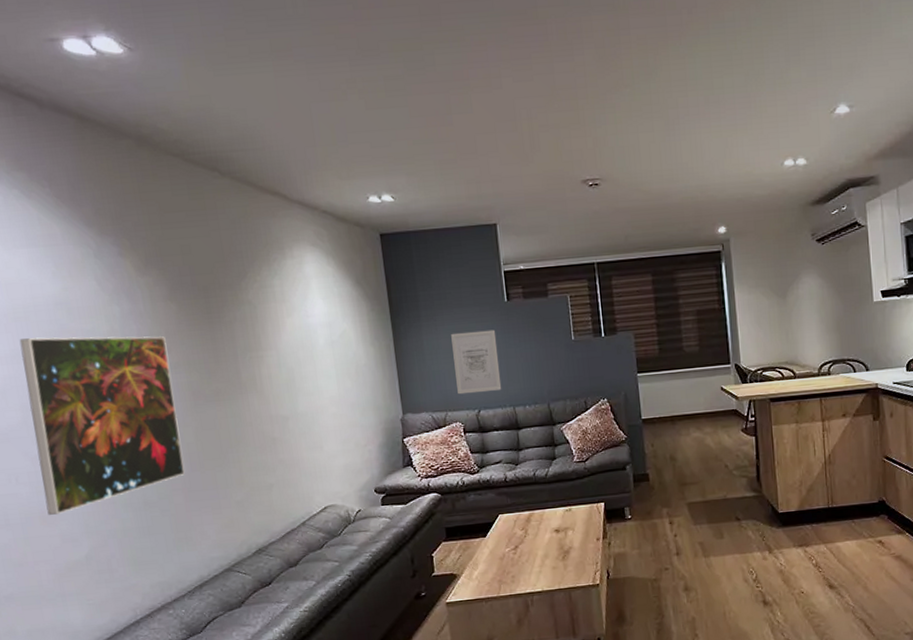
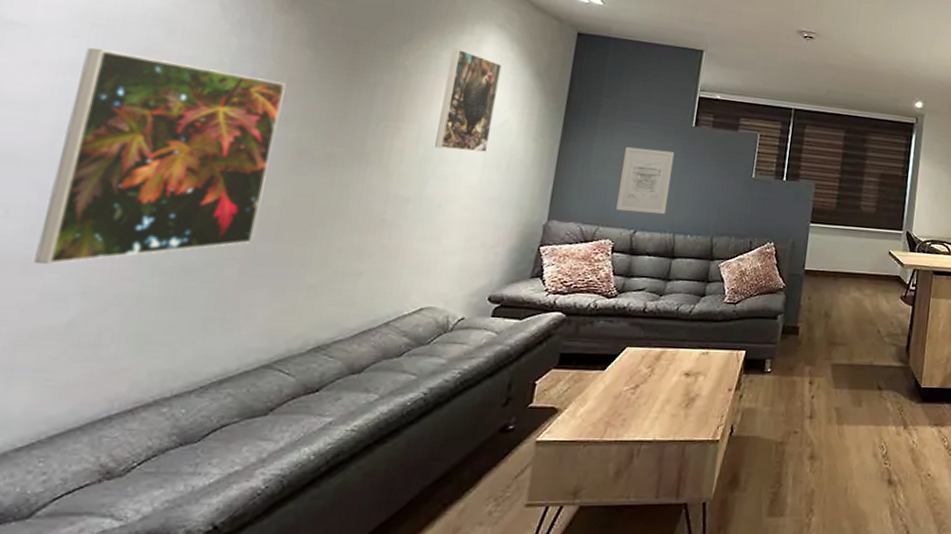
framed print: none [281,273,336,368] -> present [435,48,502,152]

